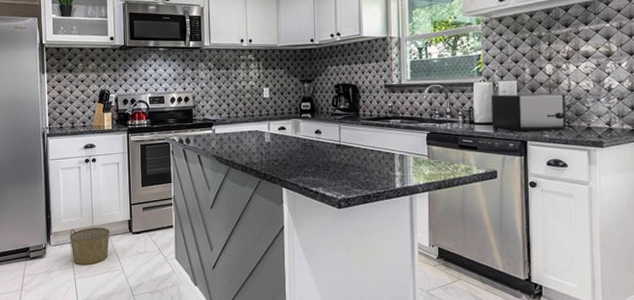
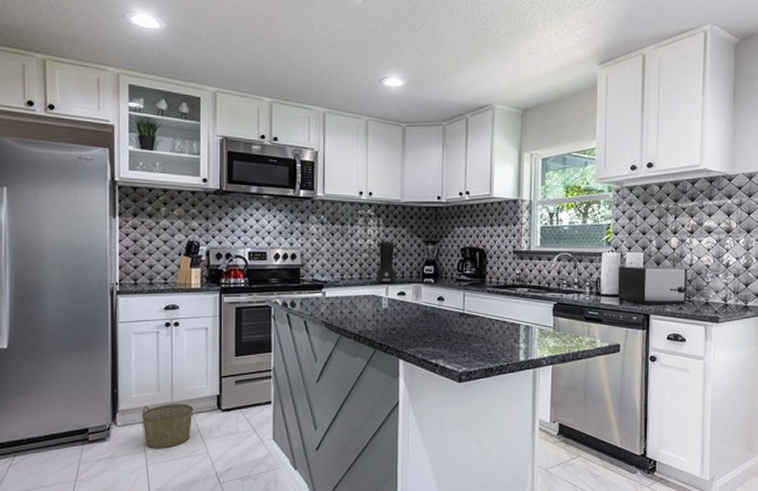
blender: none [259,82,278,120] -> present [376,241,399,283]

